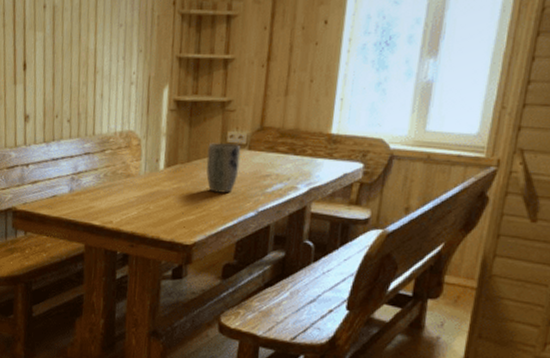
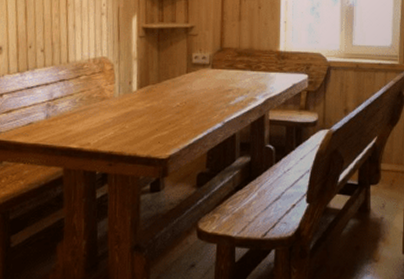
plant pot: present [206,143,241,194] -> none [175,64,205,110]

